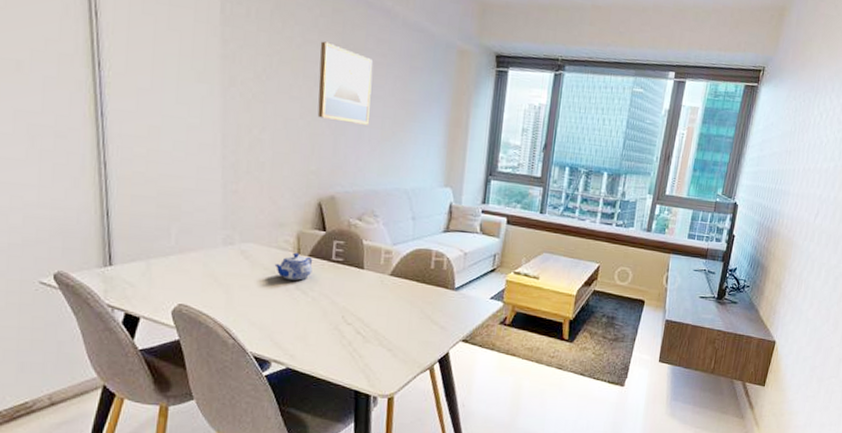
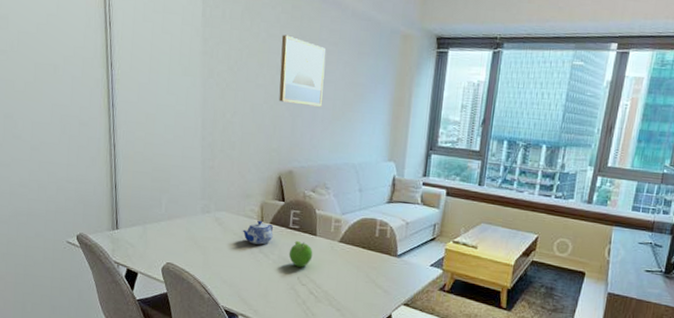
fruit: none [331,275,360,305] -> present [288,241,313,268]

